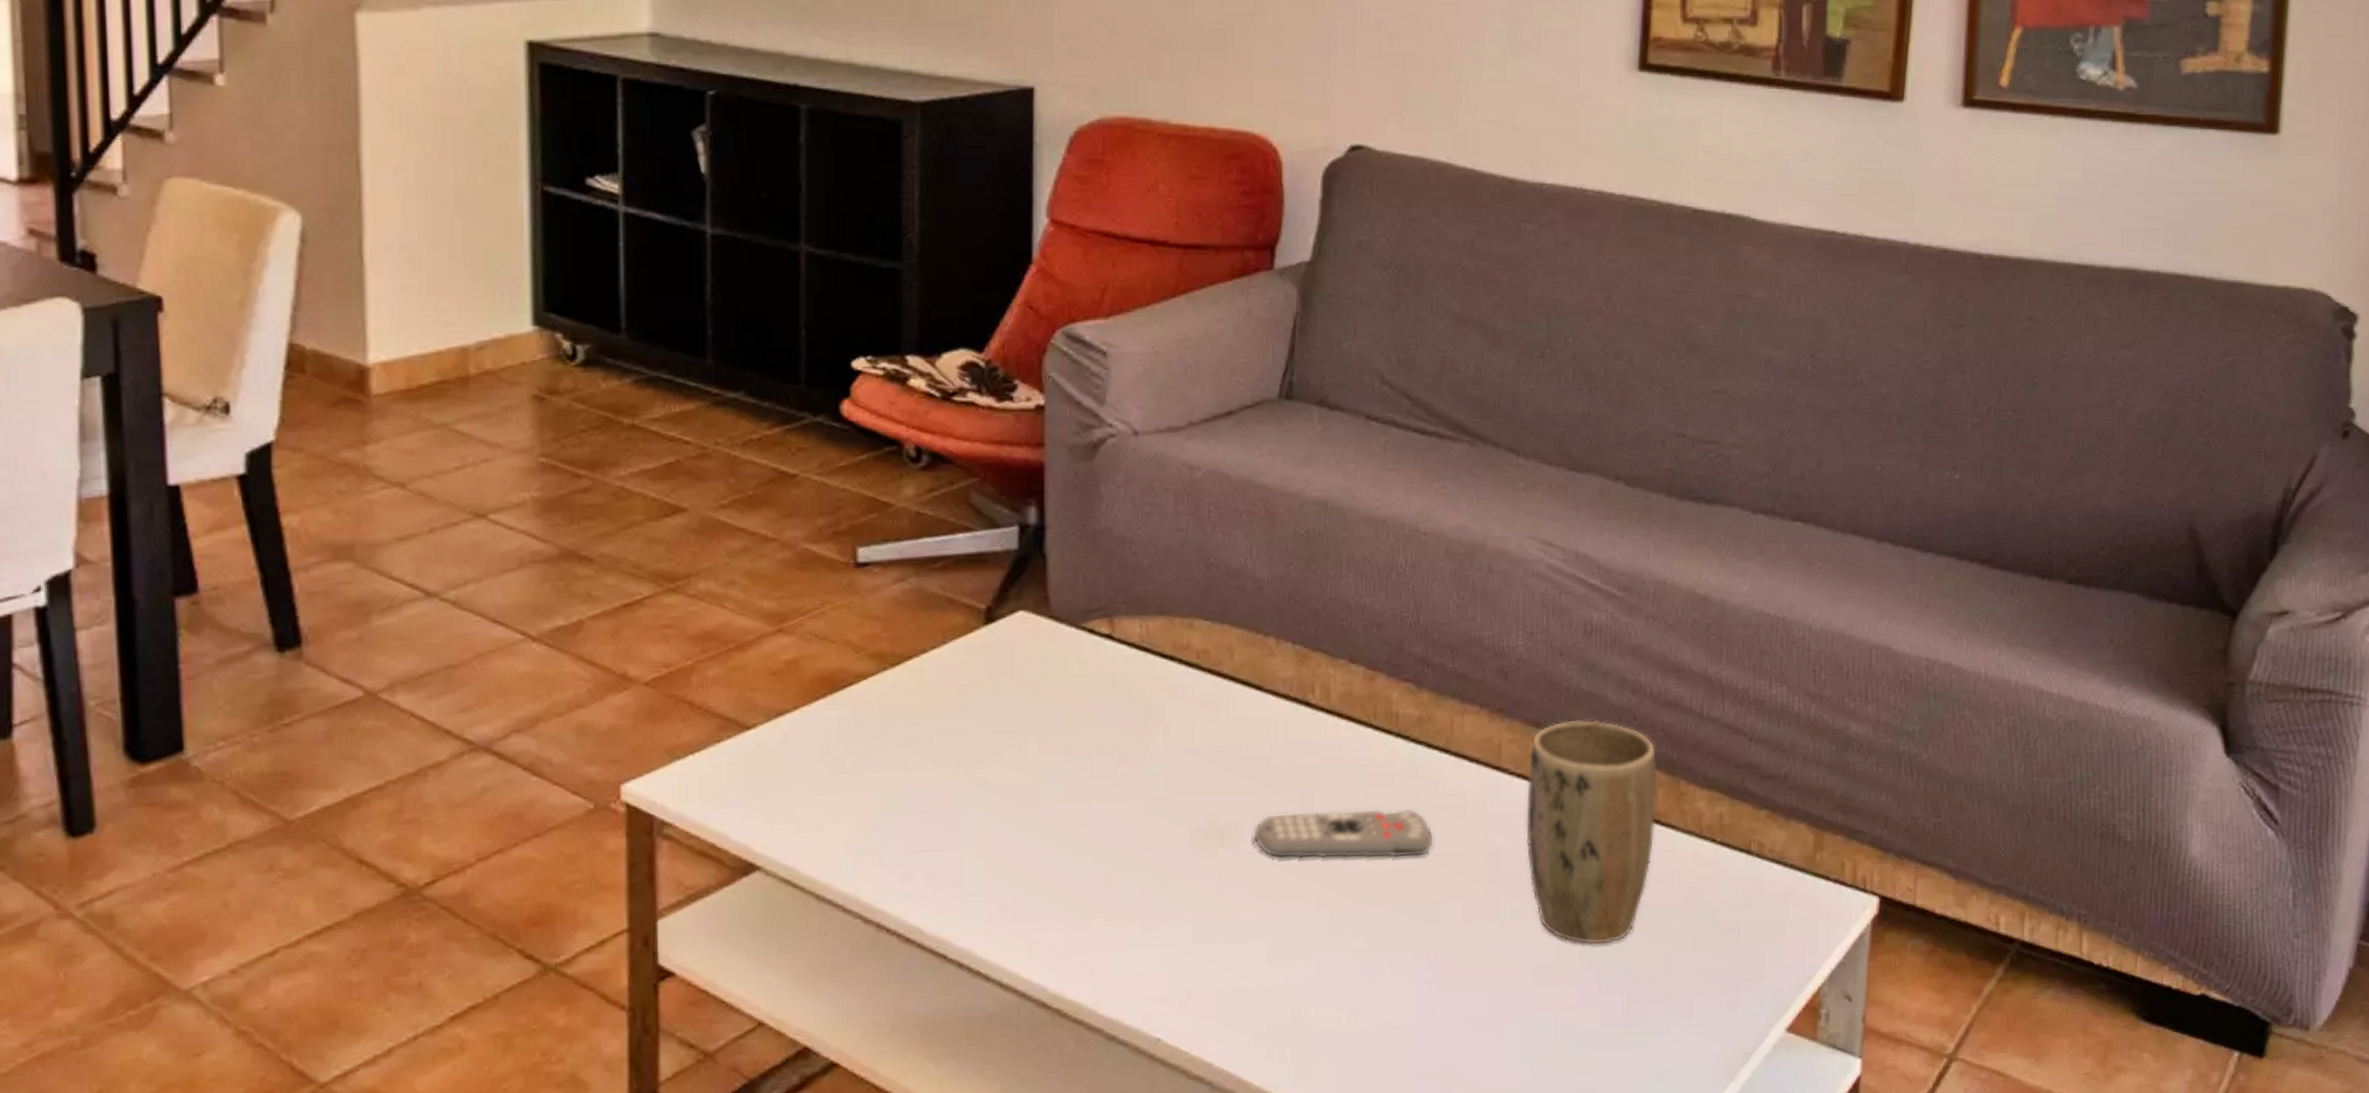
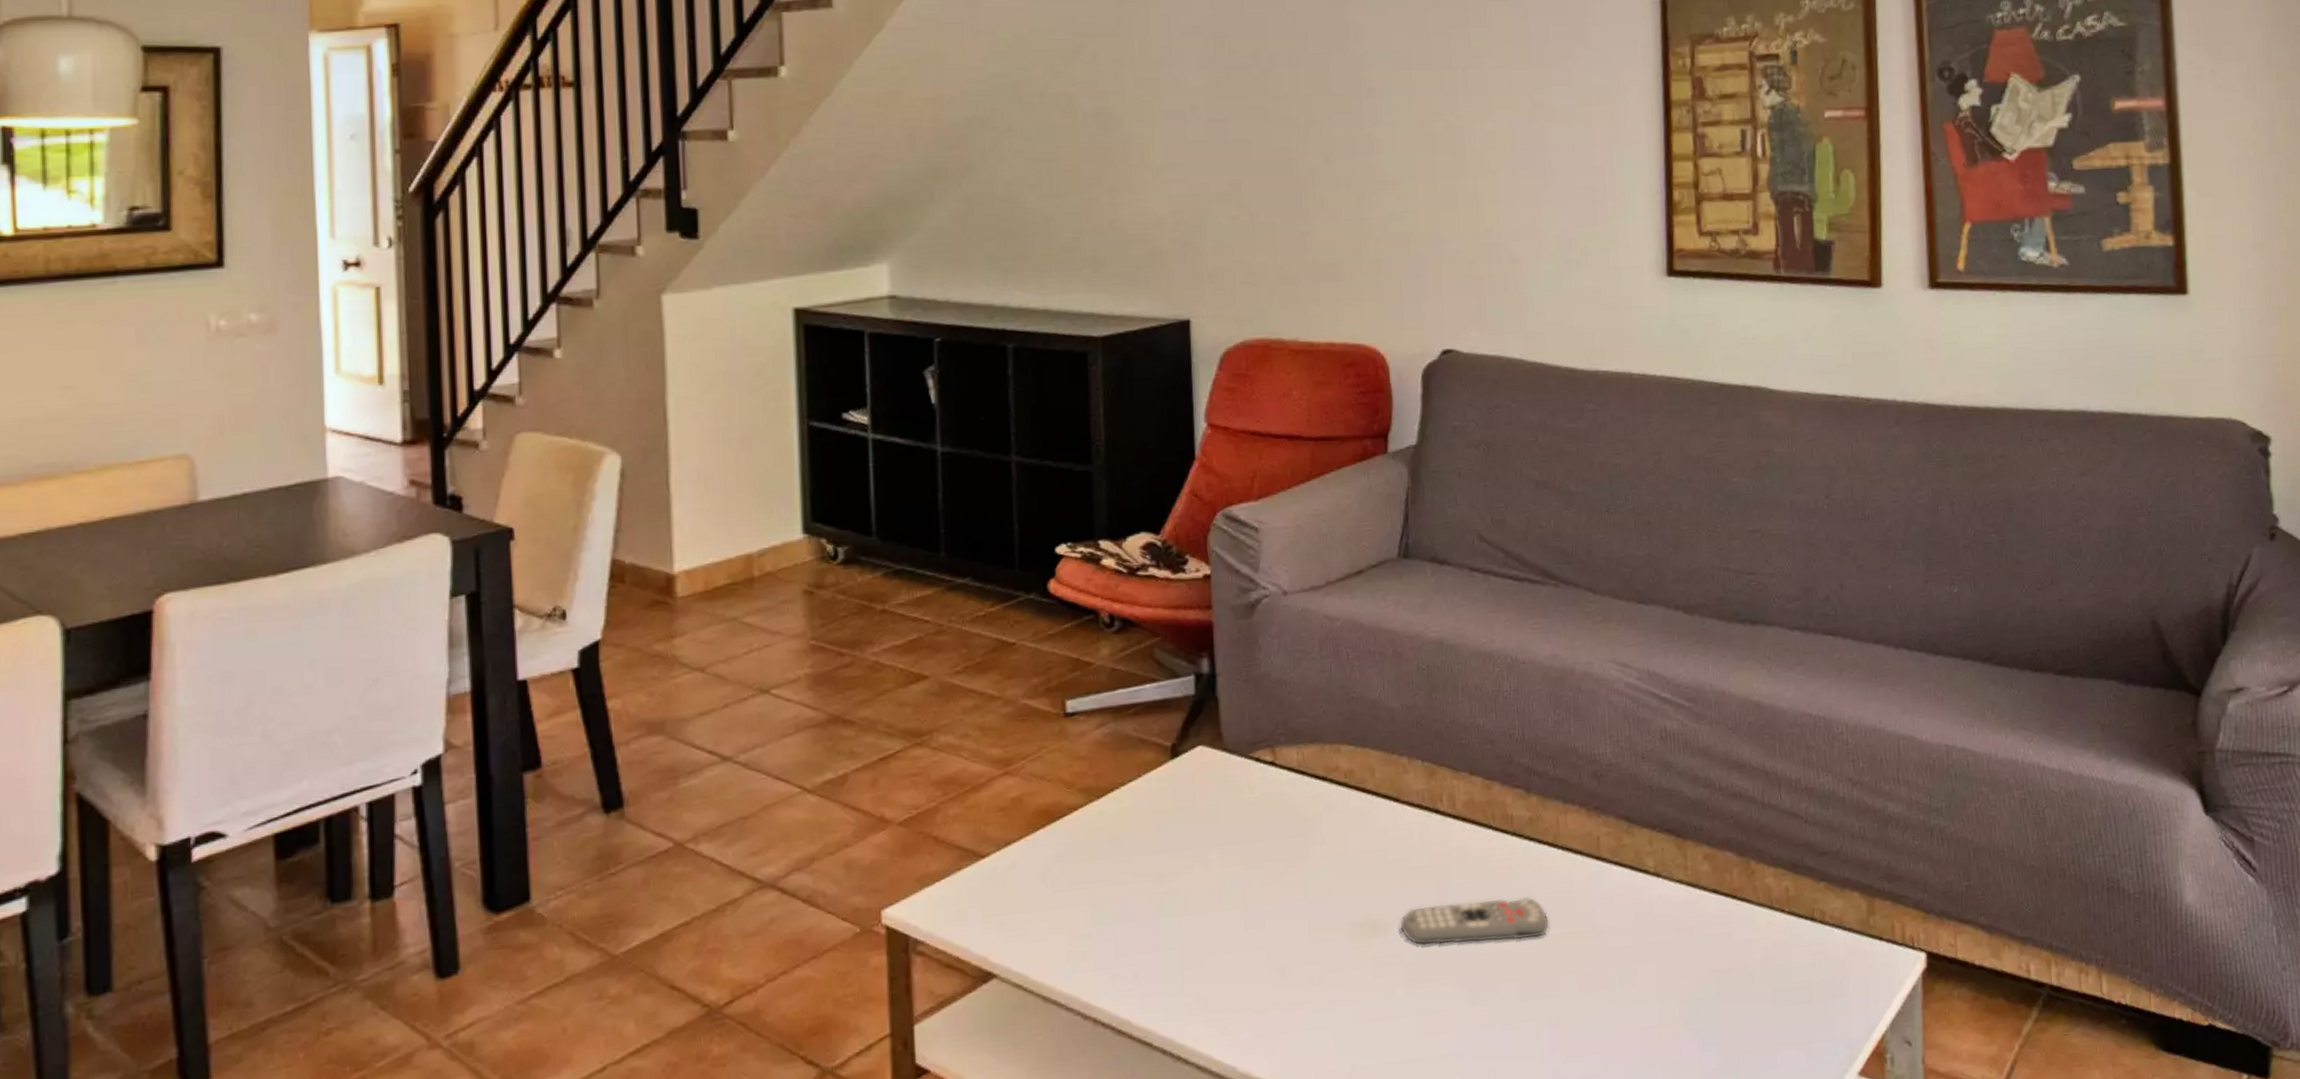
plant pot: present [1526,720,1658,945] -> none [1623,812,1733,1007]

